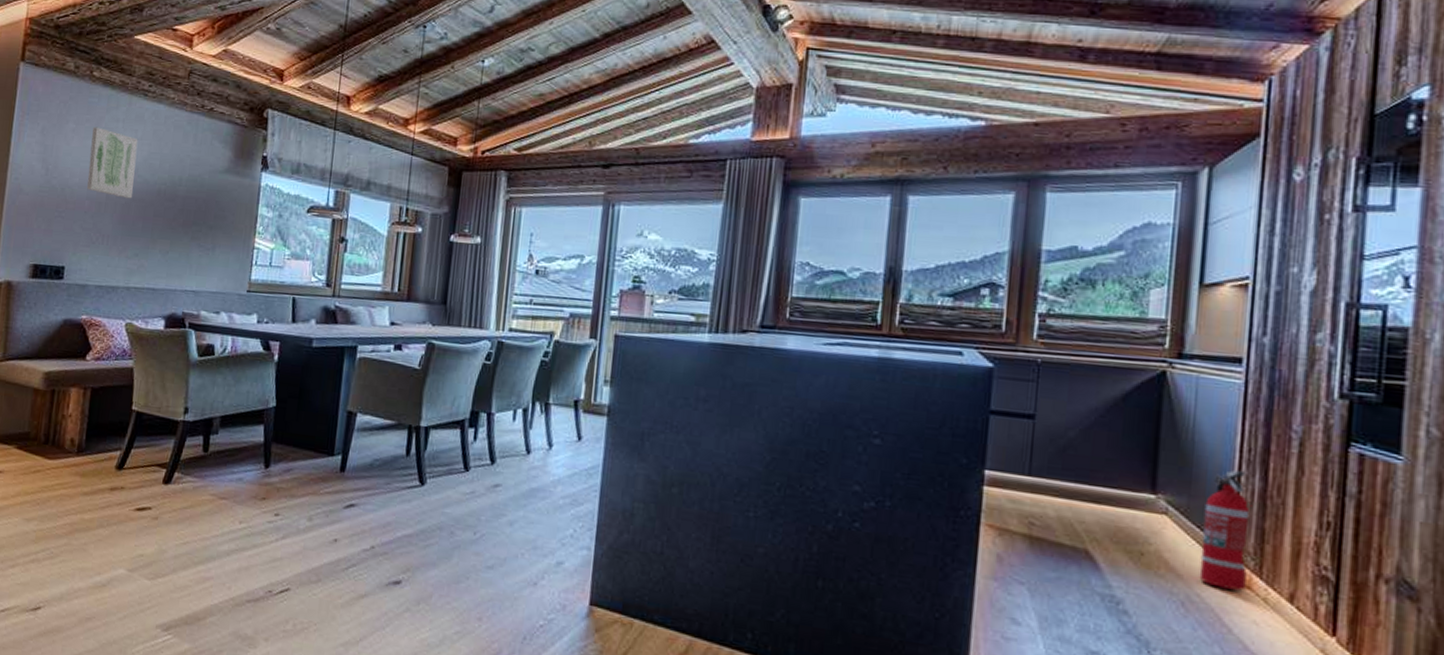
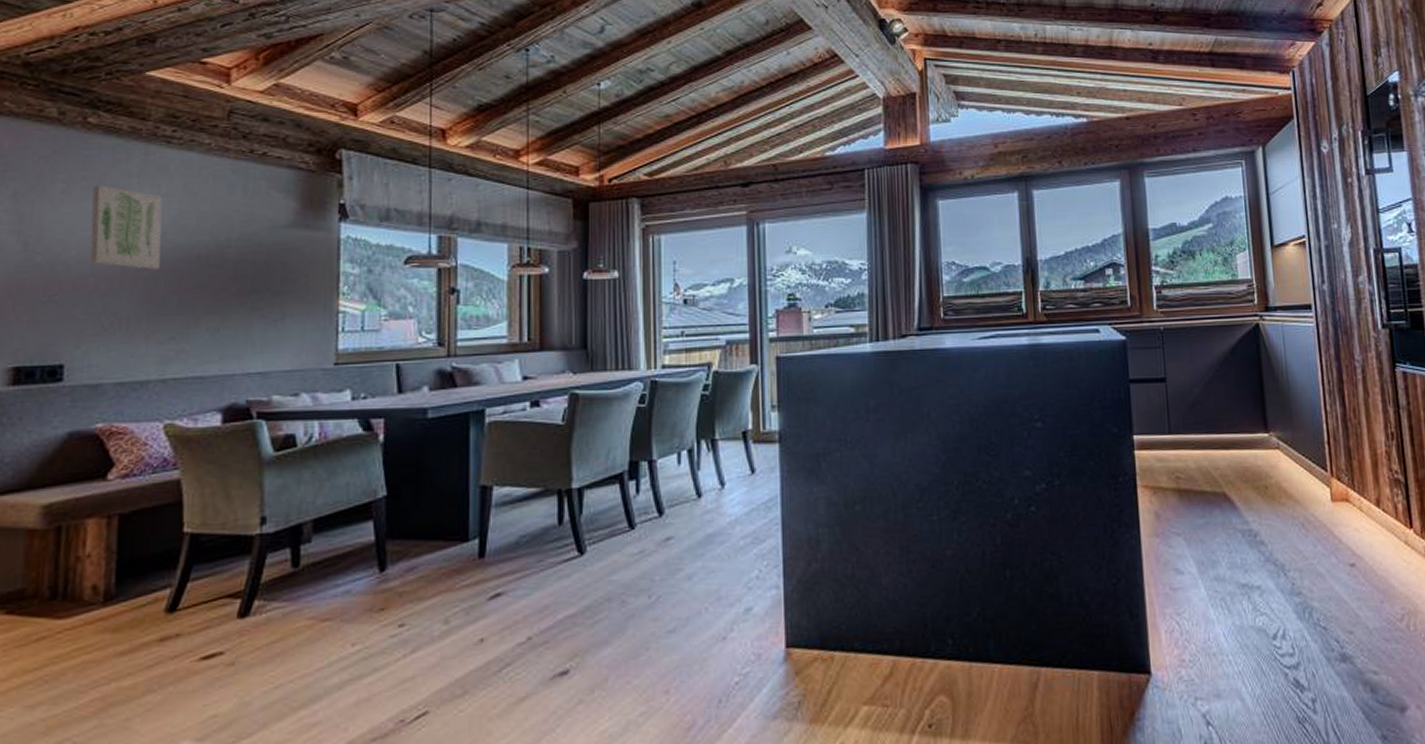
fire extinguisher: present [1199,470,1252,591] -> none [1305,400,1345,505]

